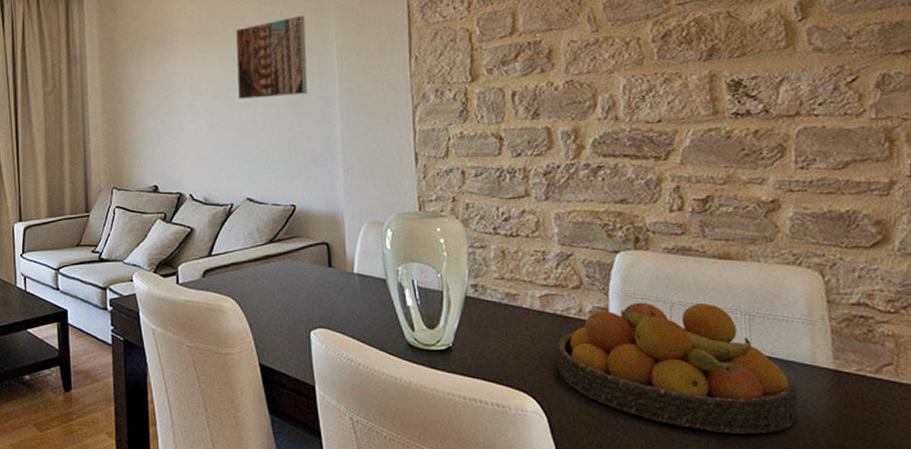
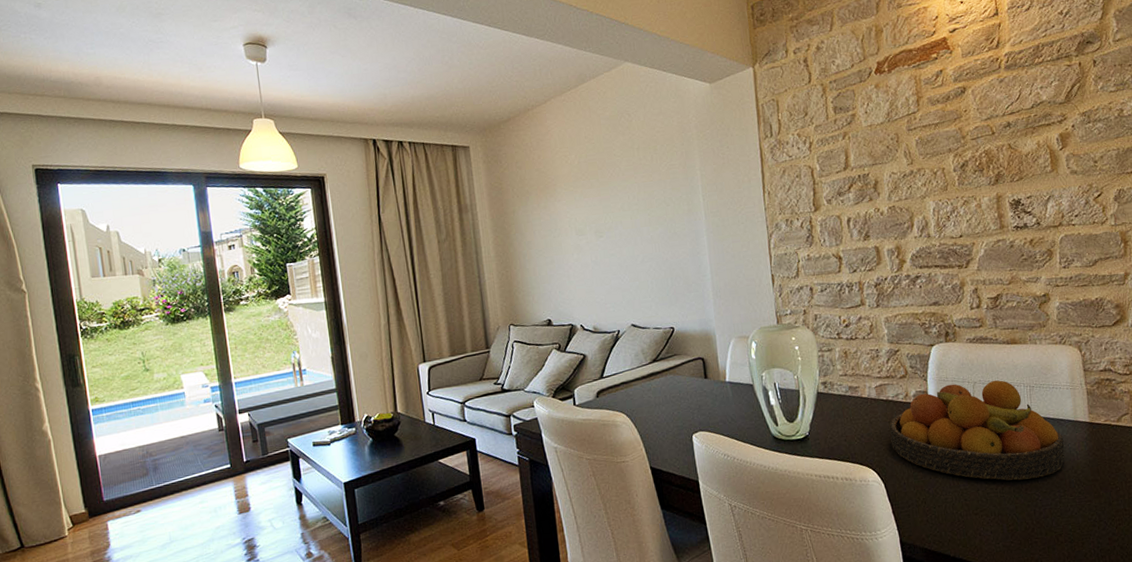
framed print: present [236,15,308,99] -> none [613,159,679,237]

